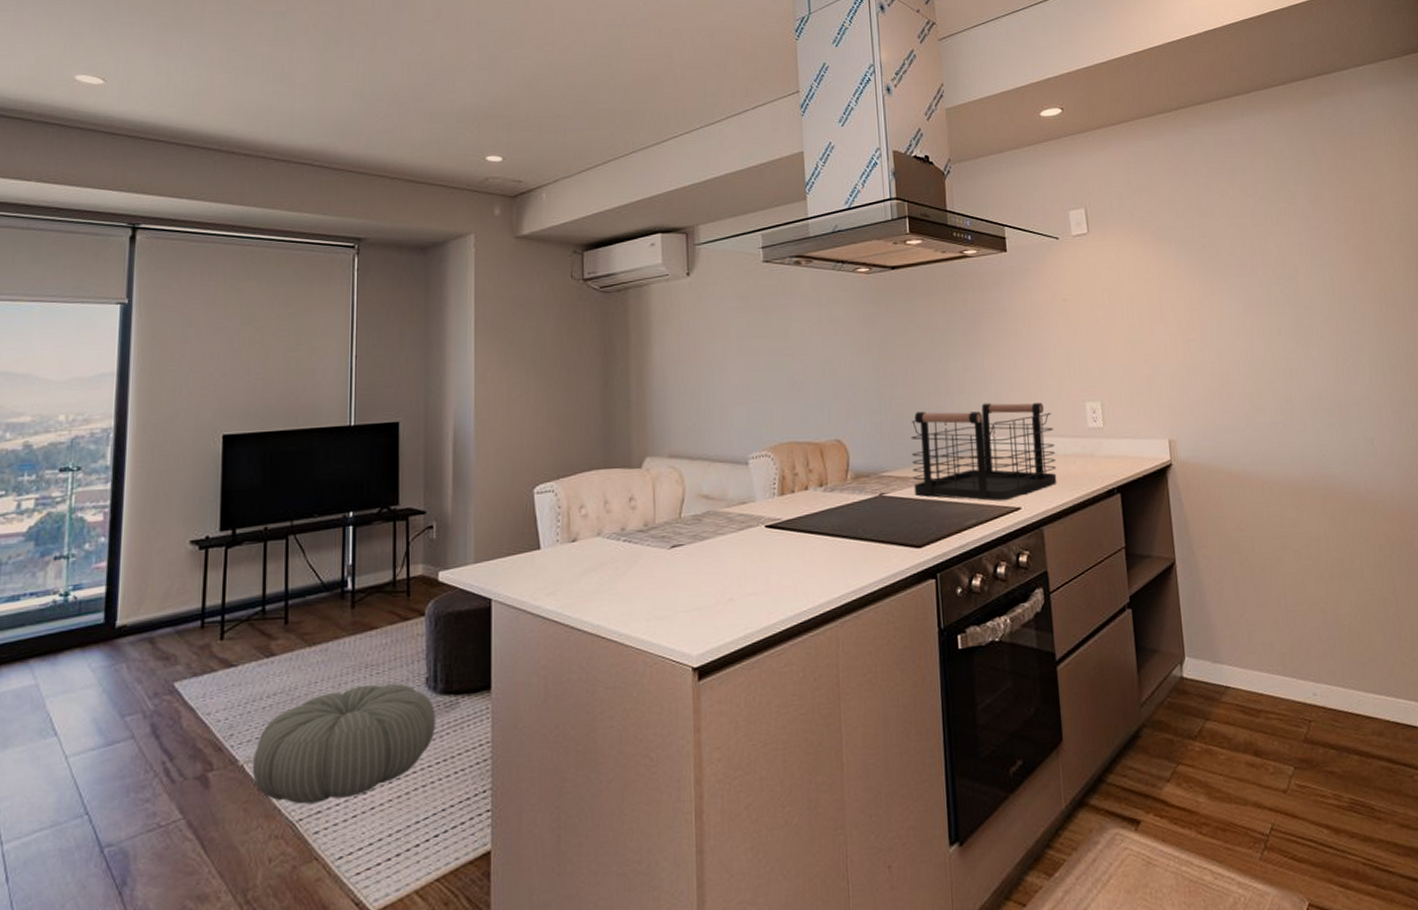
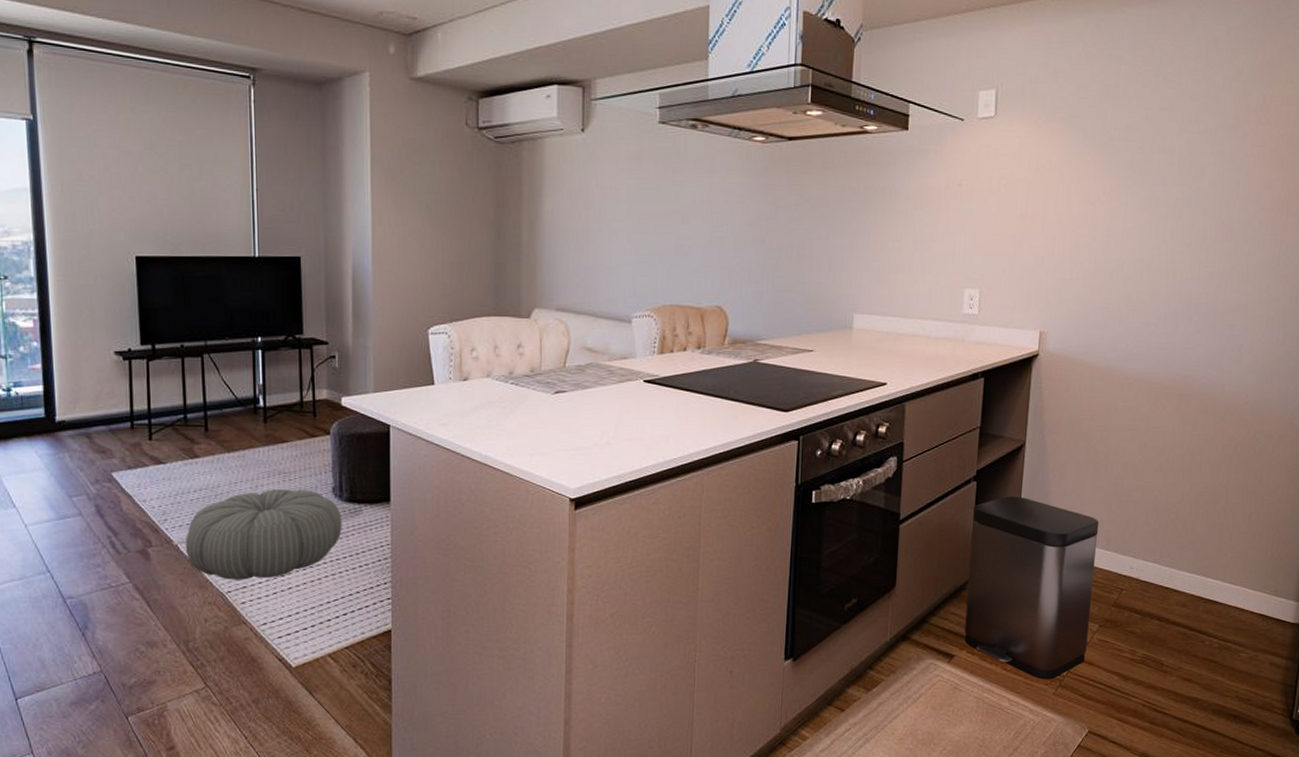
dish rack: present [910,403,1057,502] -> none [787,282,930,376]
pedal bin: none [1133,621,1287,842] -> present [965,496,1099,680]

